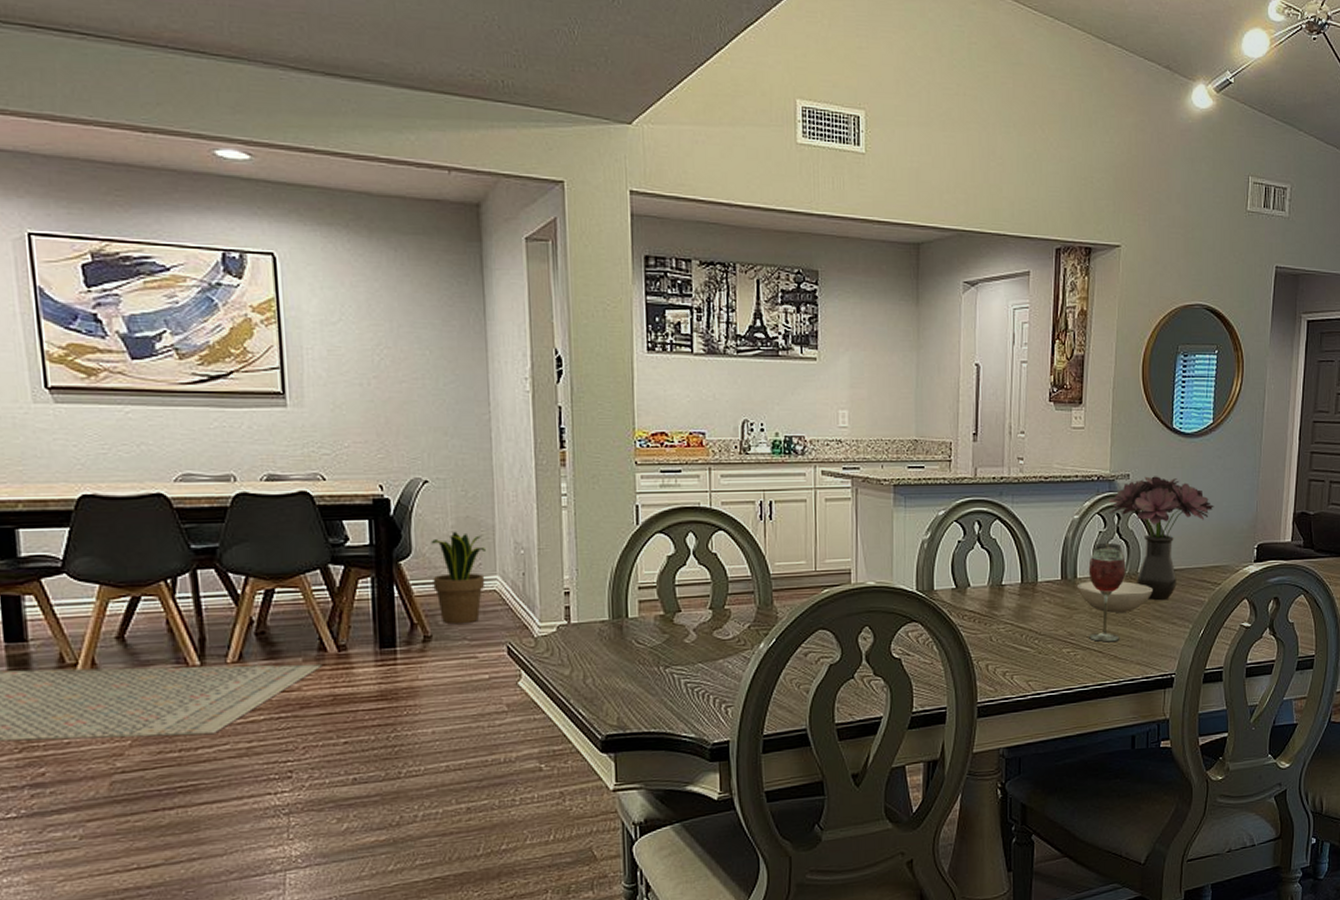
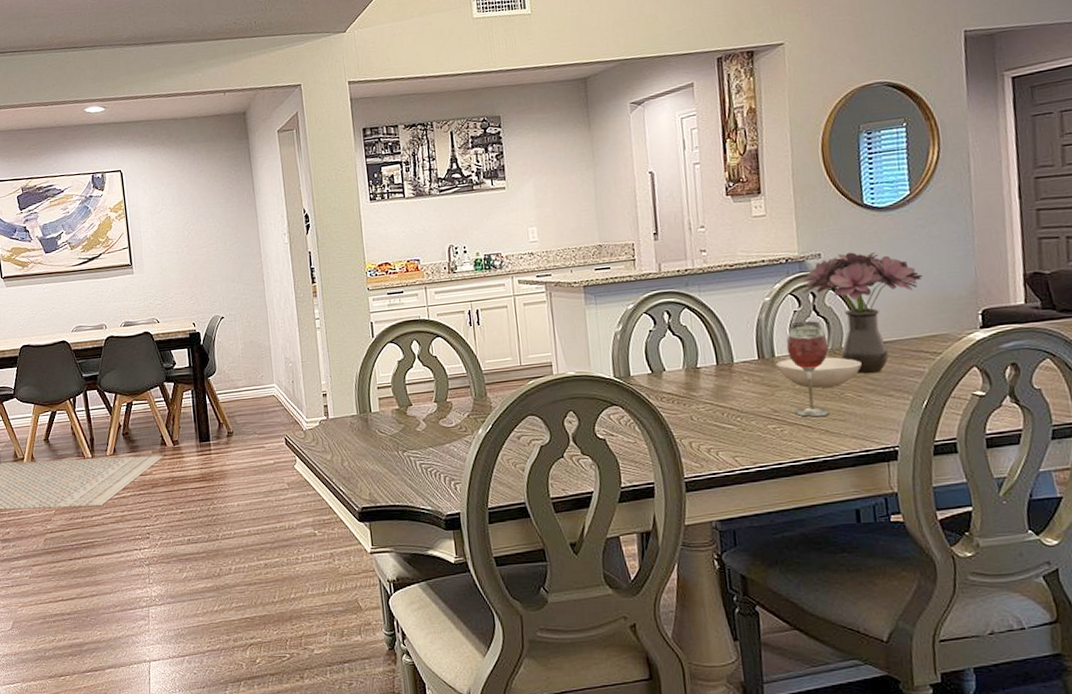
potted plant: present [431,531,486,625] -> none [228,352,267,423]

